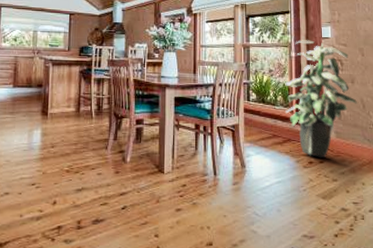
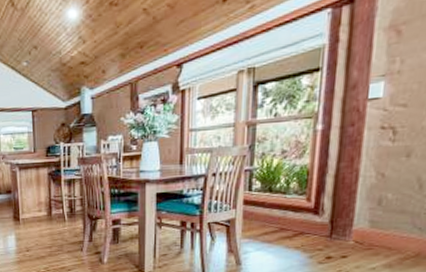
indoor plant: present [283,40,357,157] -> none [300,105,411,251]

